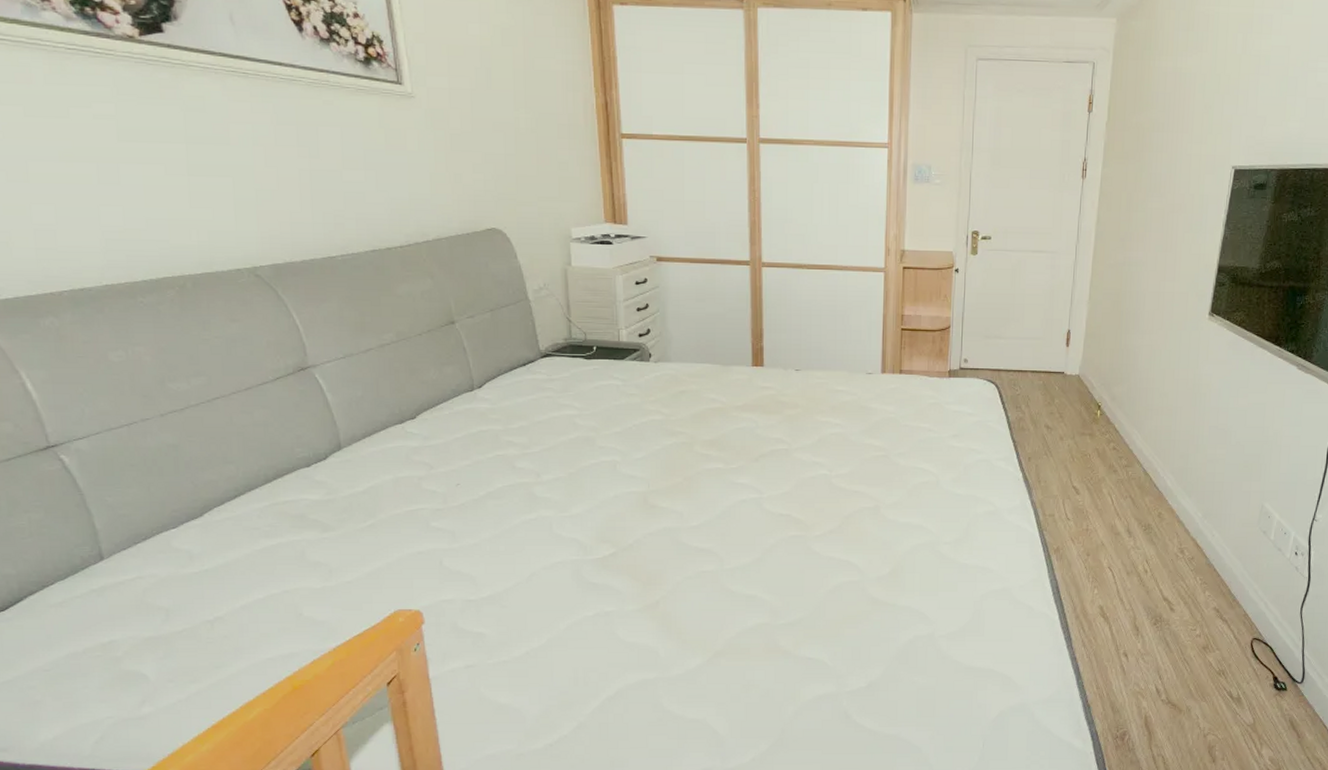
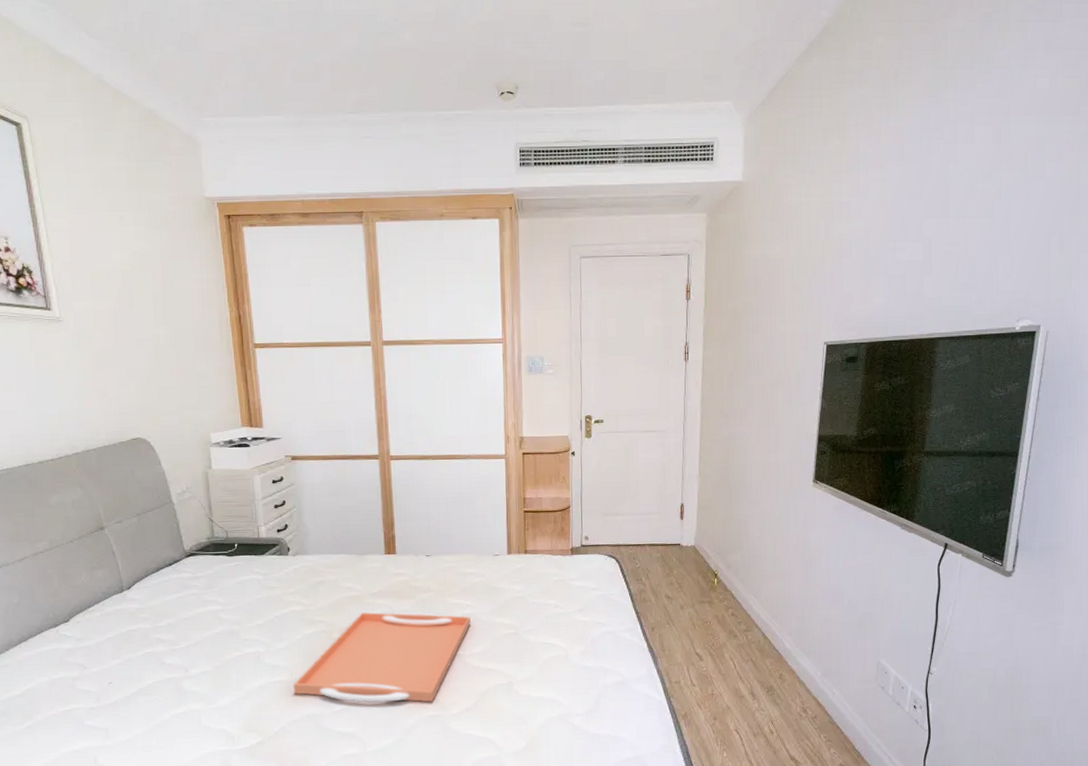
serving tray: none [649,426,839,522] -> present [293,612,471,703]

